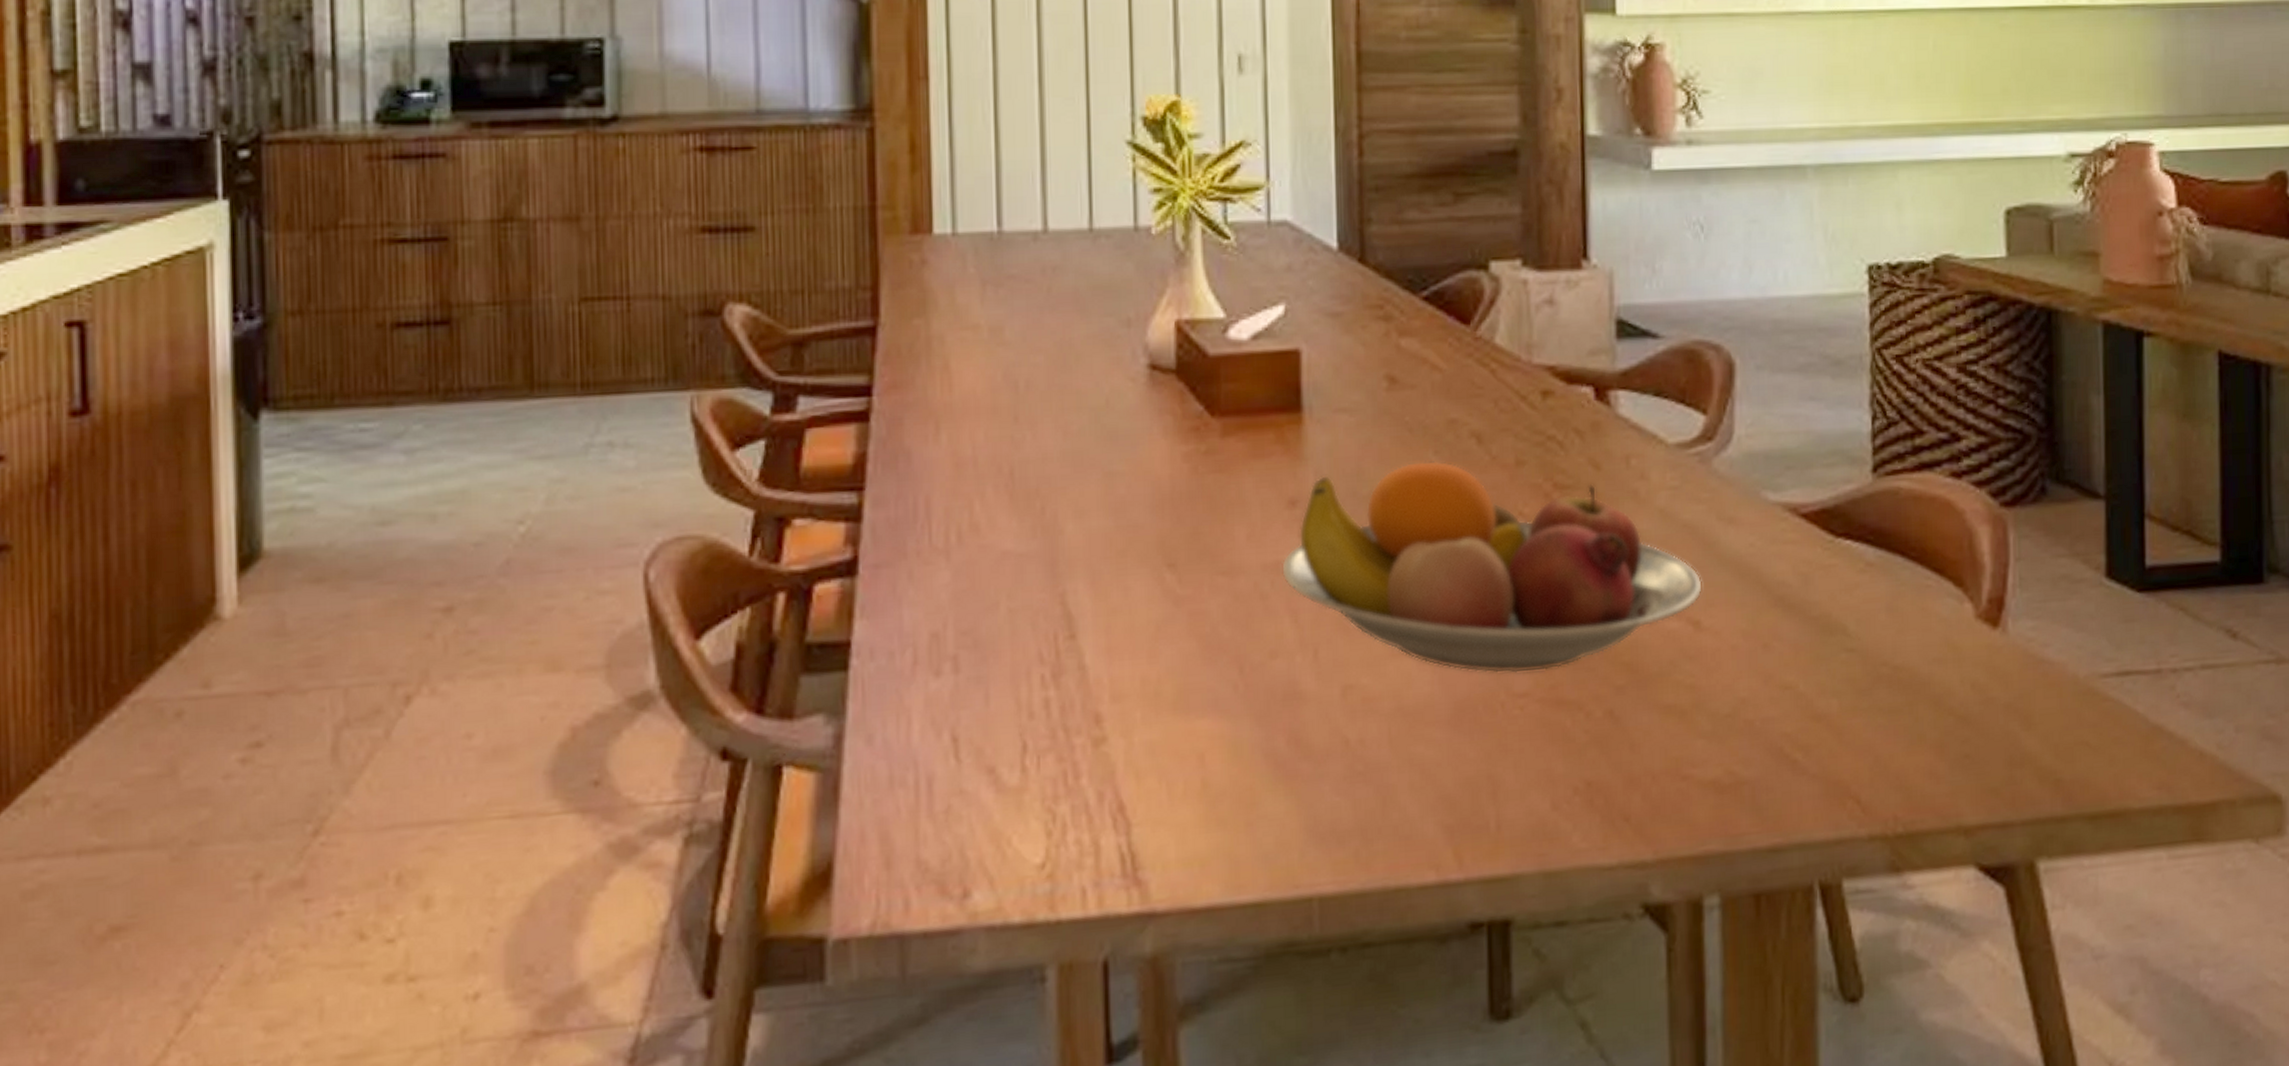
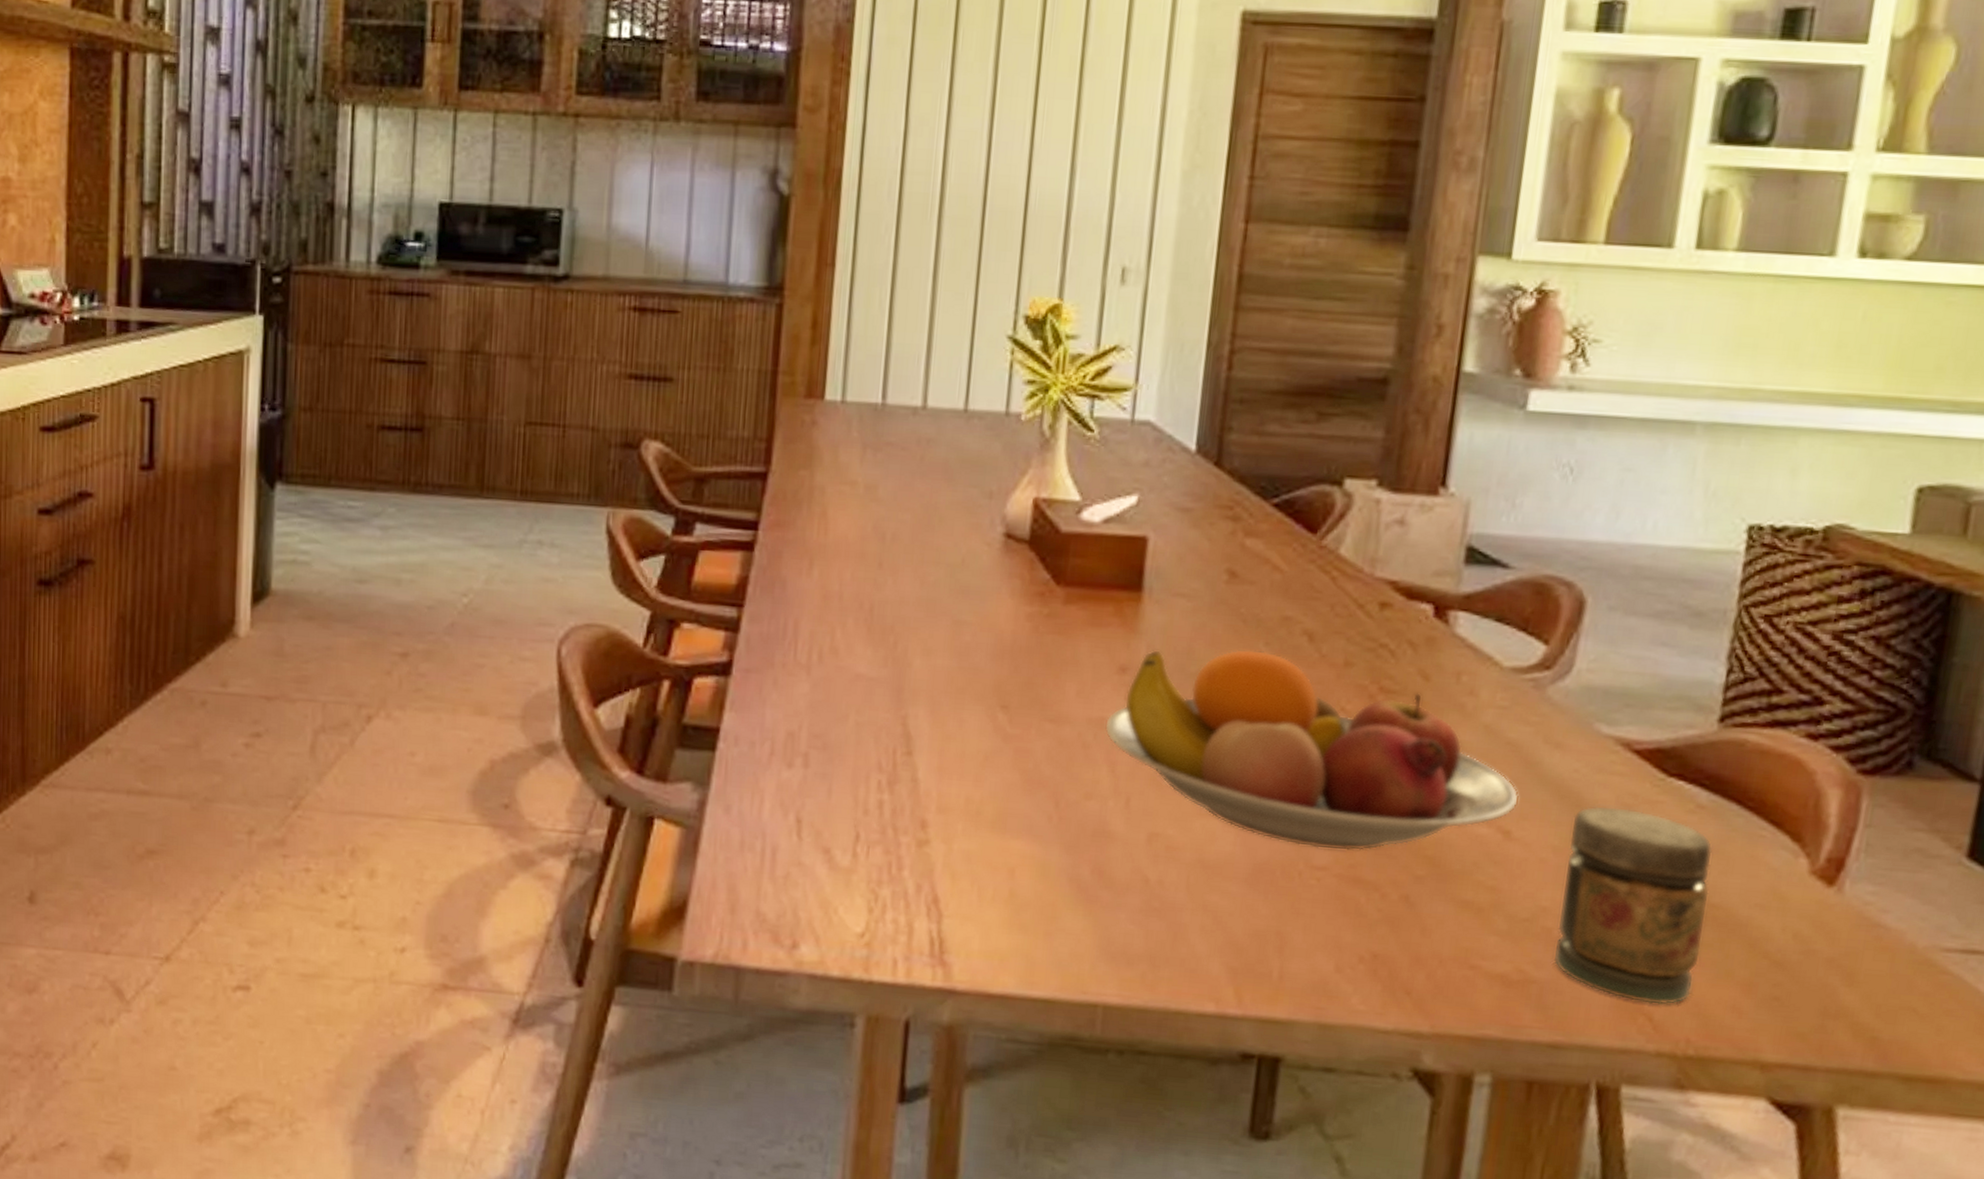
jar: none [1755,577,1893,786] -> present [1553,805,1713,1005]

